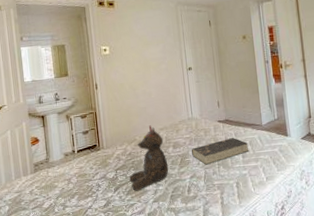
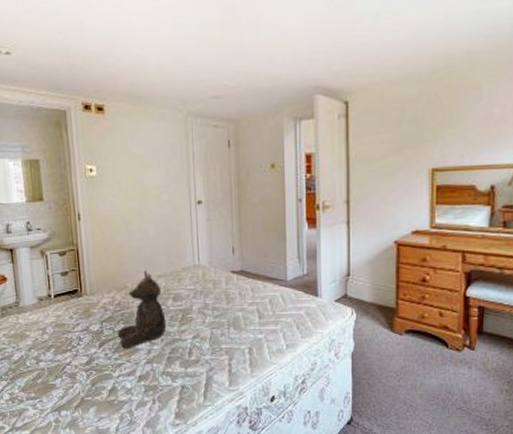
book: present [191,137,249,165] -> none [195,292,268,324]

